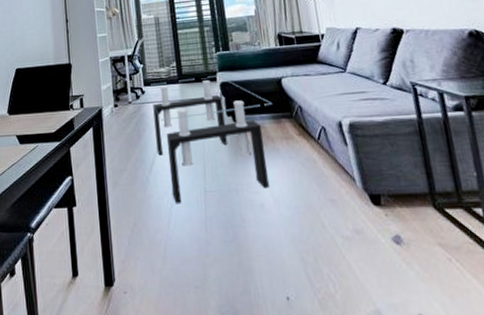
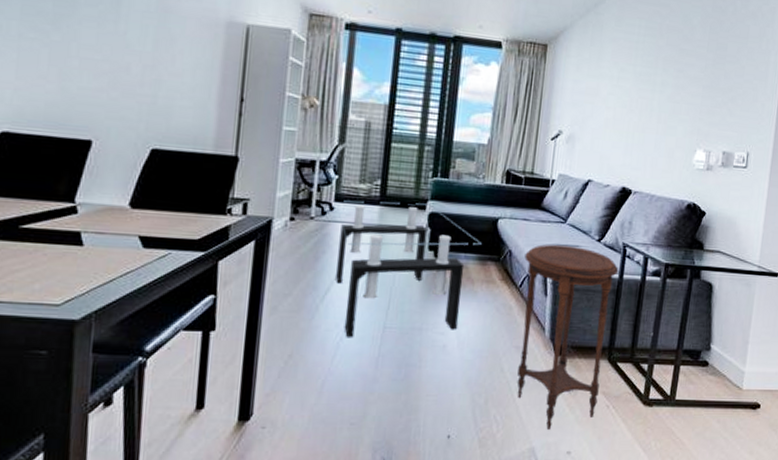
side table: none [315,92,437,288] -> present [517,244,619,429]

